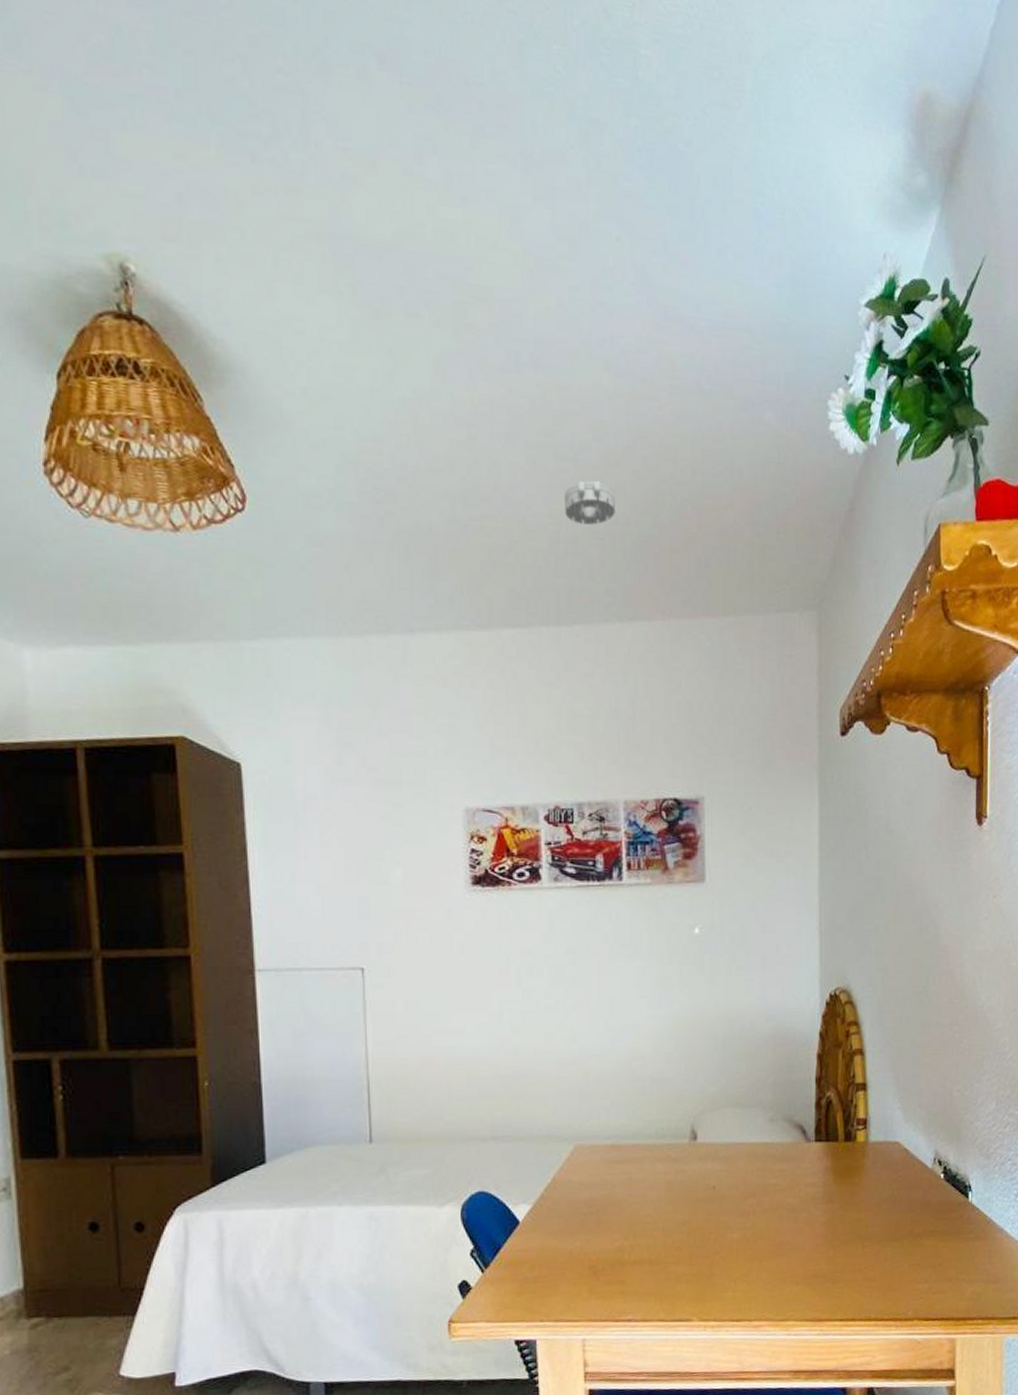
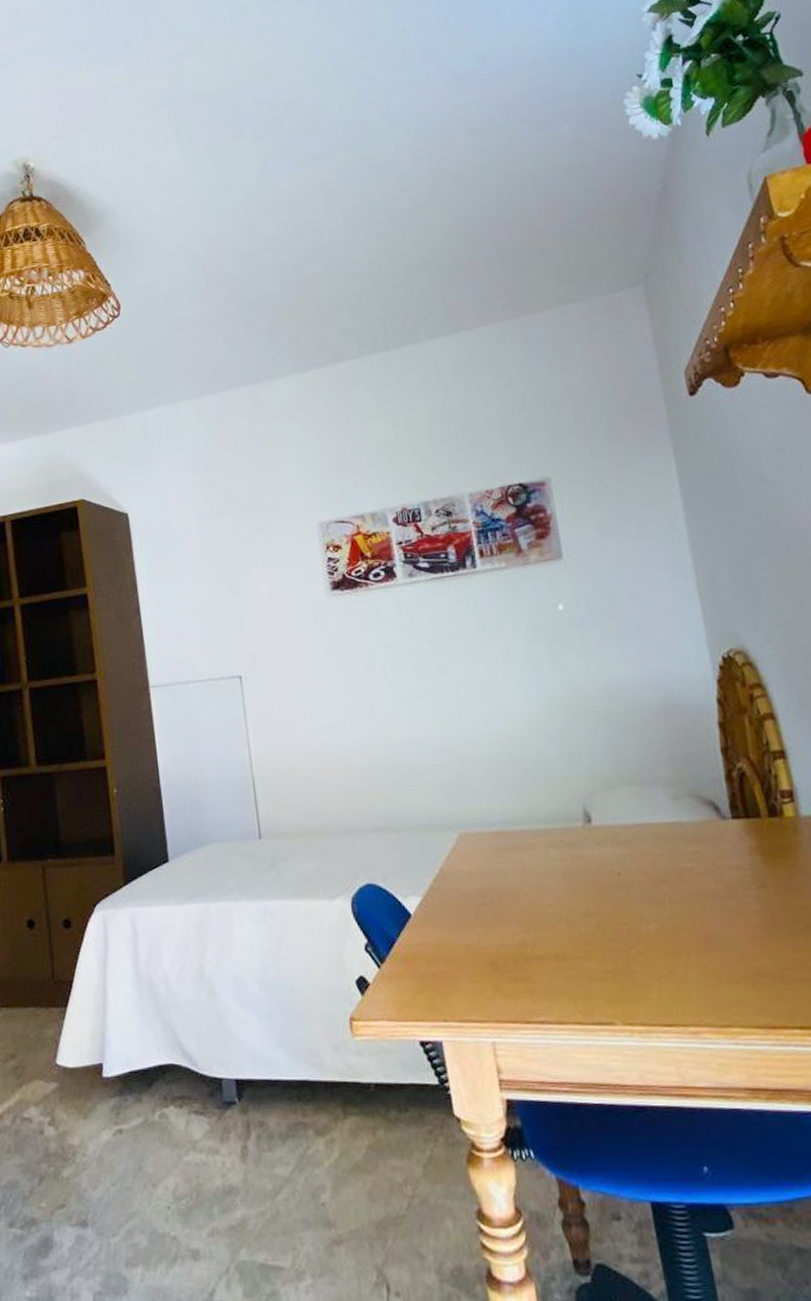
smoke detector: present [564,480,615,525] -> none [380,222,429,262]

